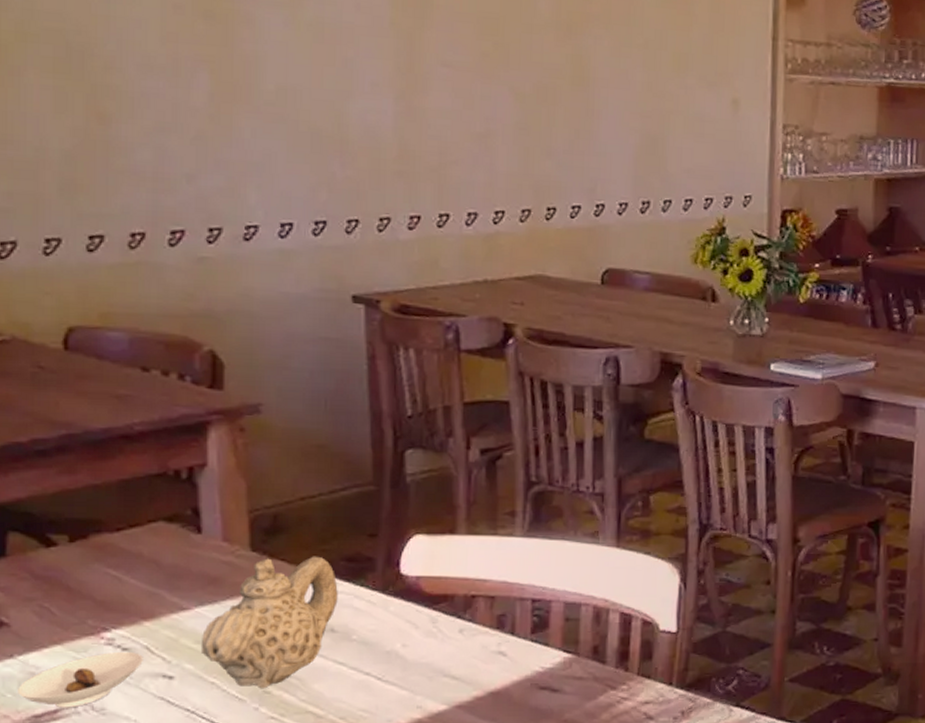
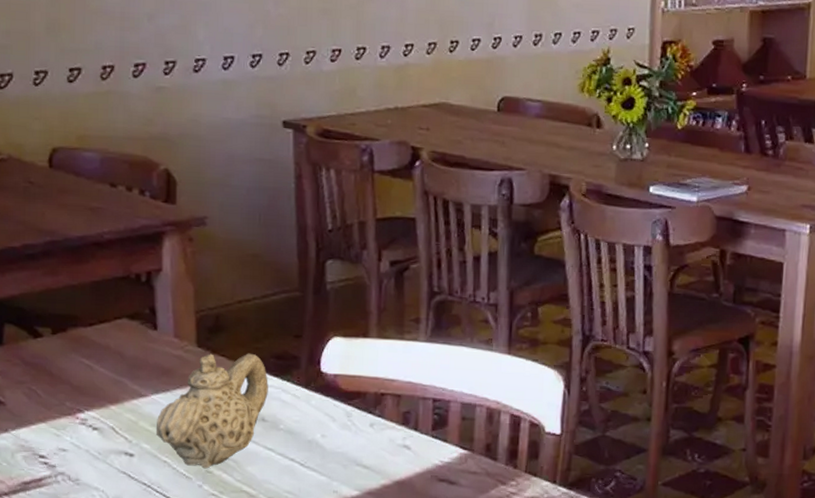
saucer: present [18,651,143,708] -> none [11,430,110,477]

